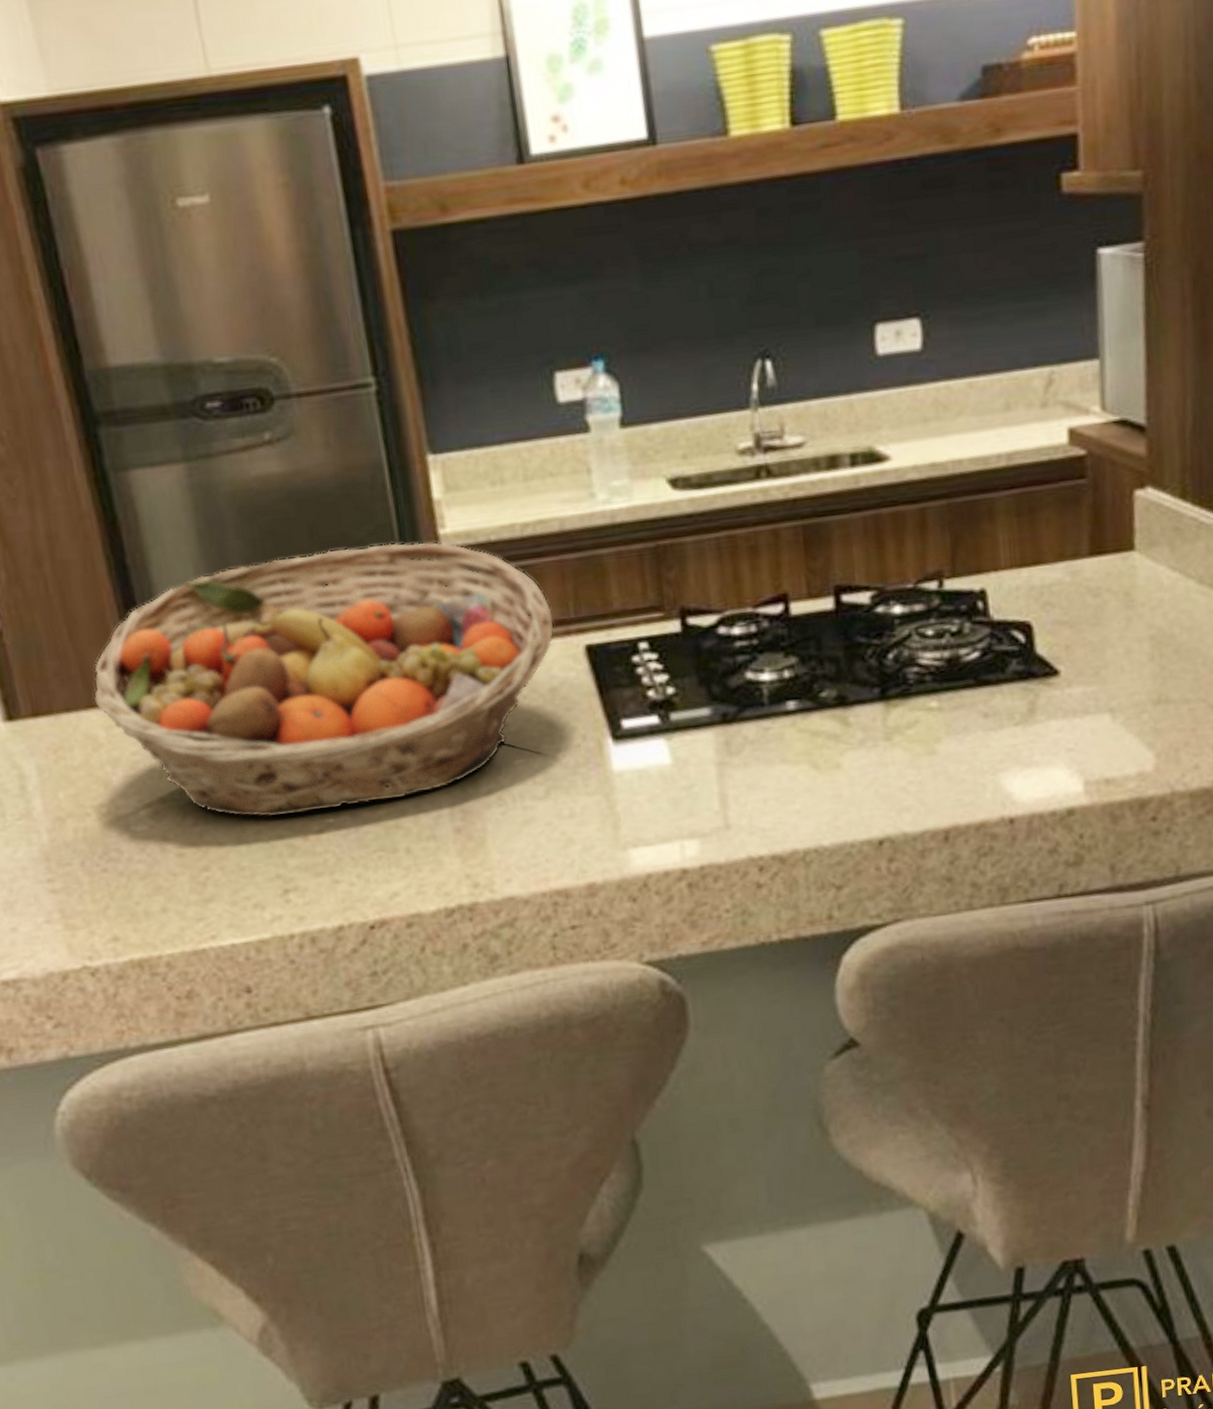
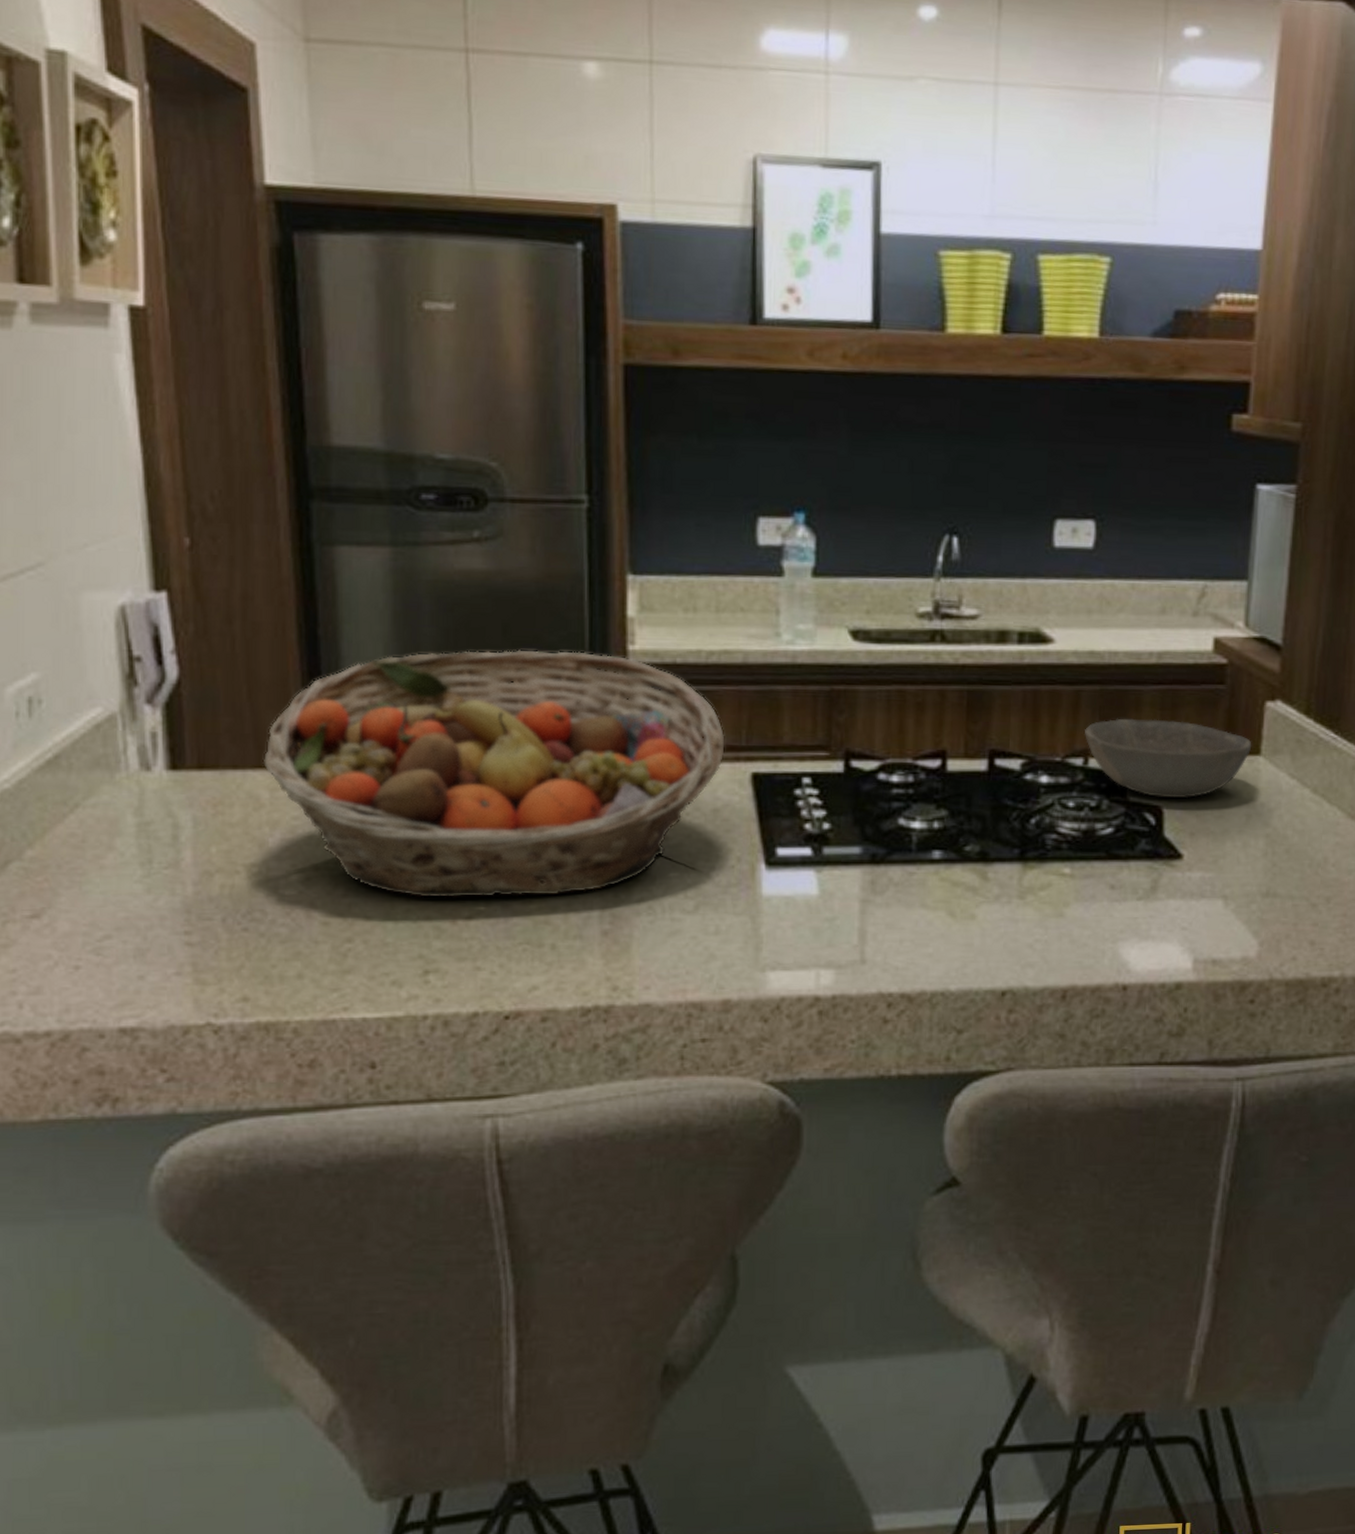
bowl: none [936,525,1124,612] -> present [1085,718,1252,799]

